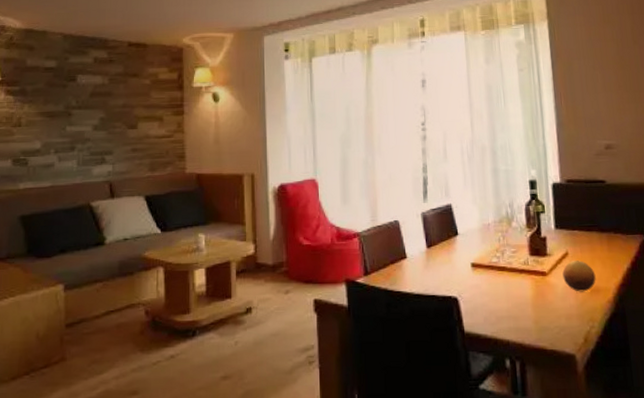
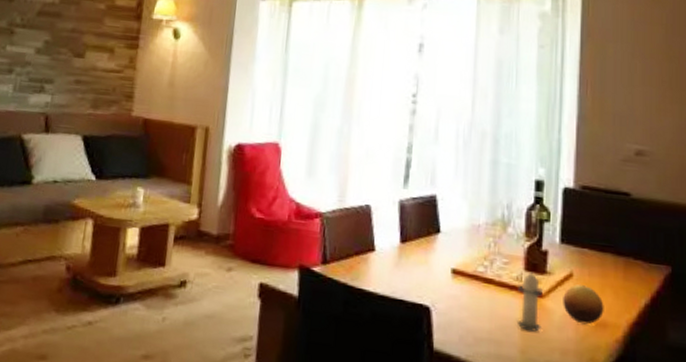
candle: none [526,256,549,305] -> present [516,271,544,332]

